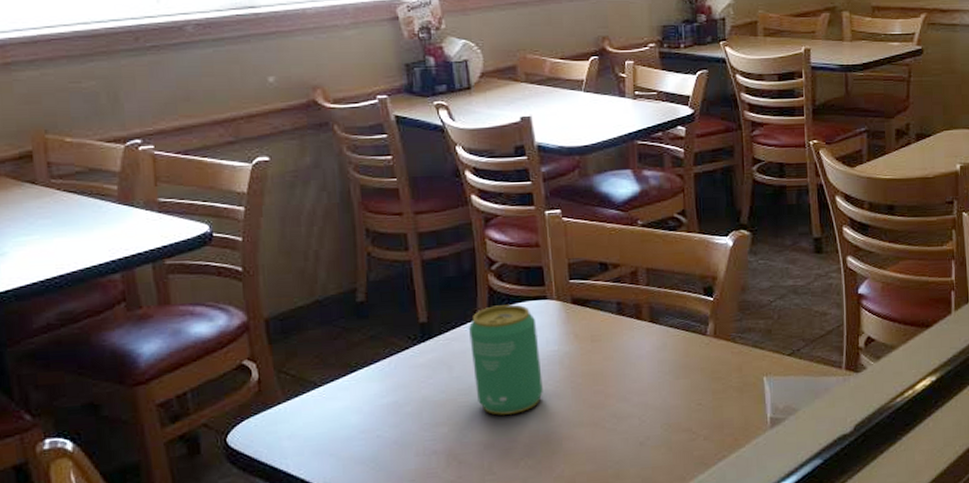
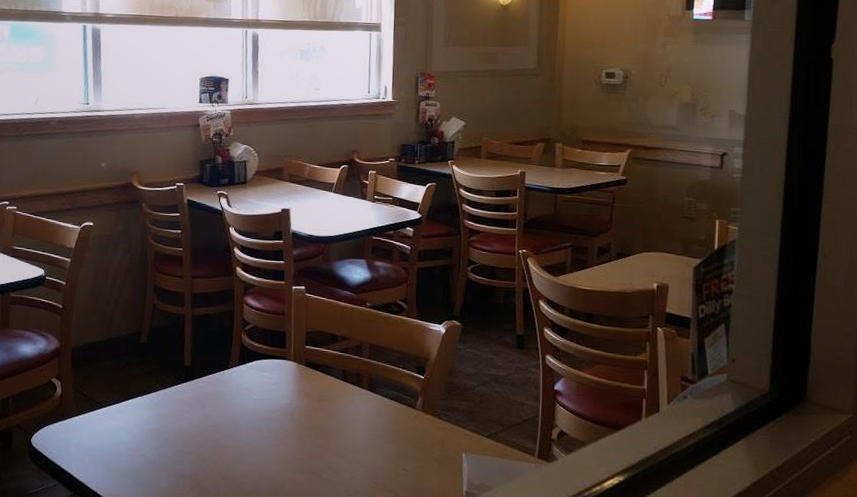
beverage can: present [469,304,543,415] -> none [221,359,275,454]

